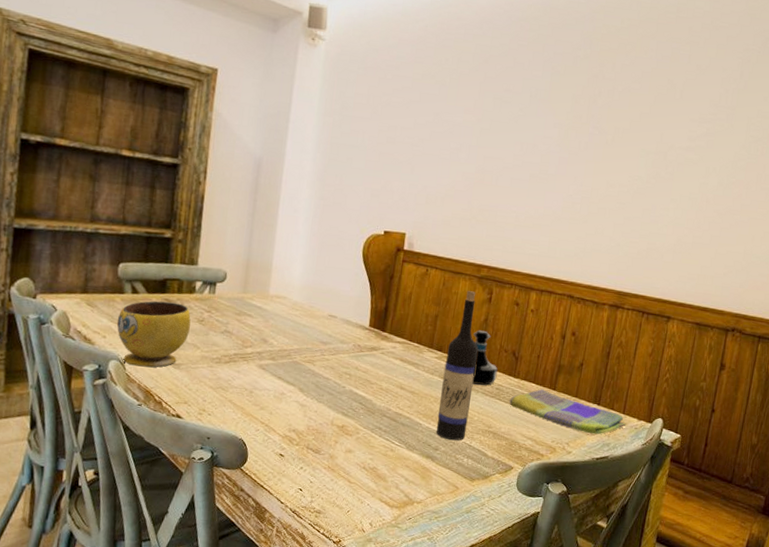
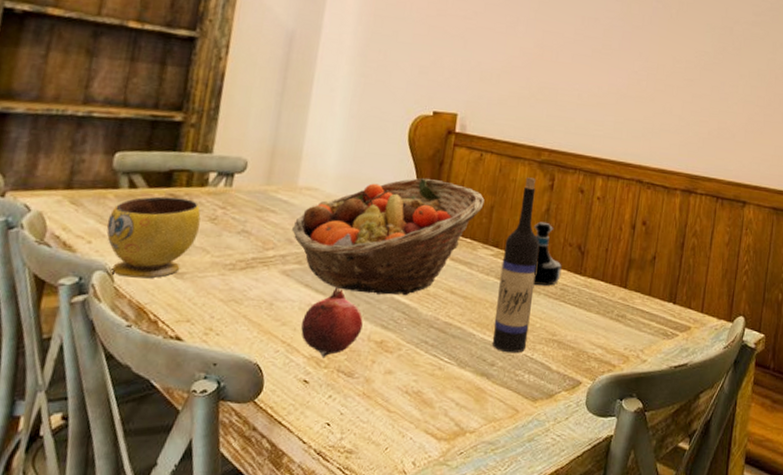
fruit basket: none [266,289,430,389] -> present [292,177,485,295]
fruit: none [276,379,327,438] -> present [301,286,363,358]
dish towel: present [509,389,626,435] -> none [576,288,705,339]

